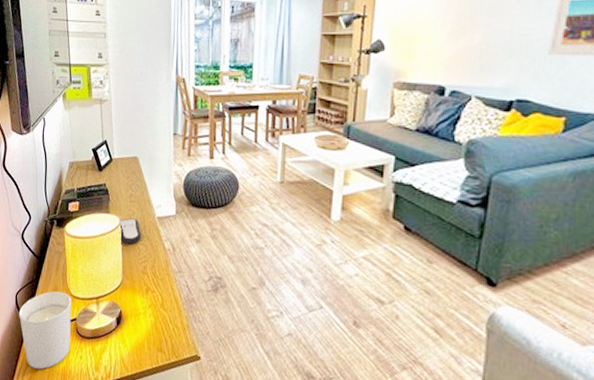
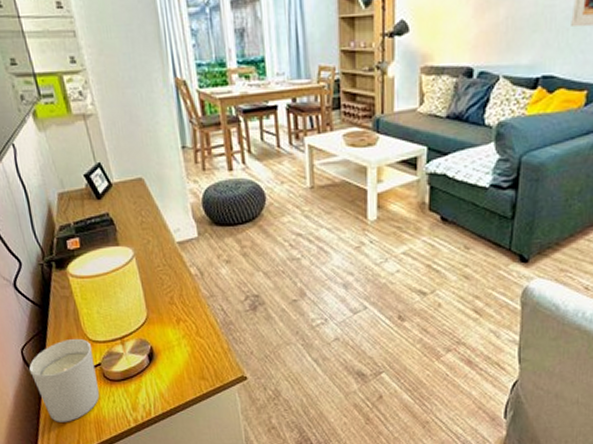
remote control: present [118,218,142,245] -> none [132,247,162,276]

